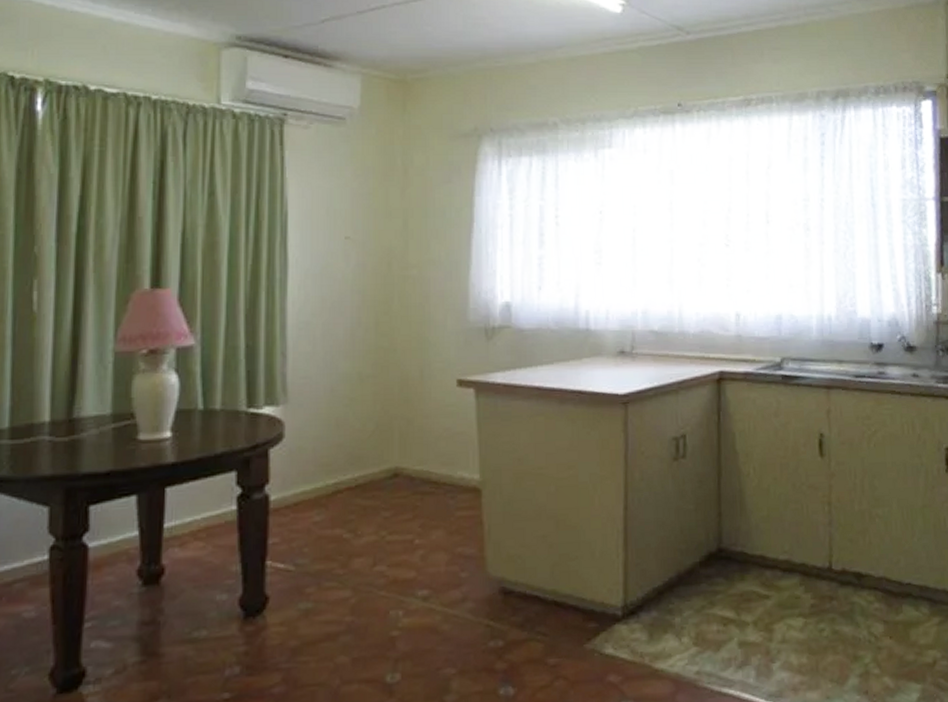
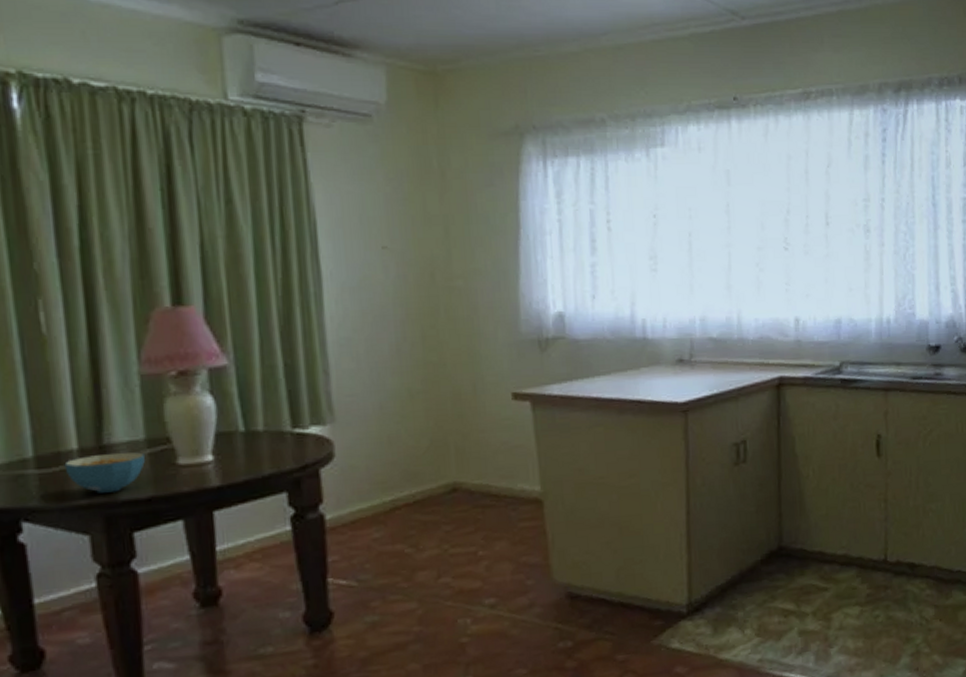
cereal bowl: none [35,426,109,466] -> present [64,452,145,493]

